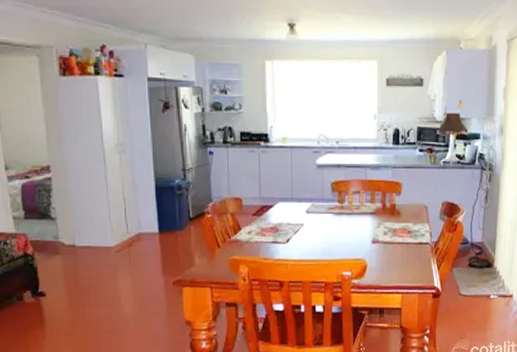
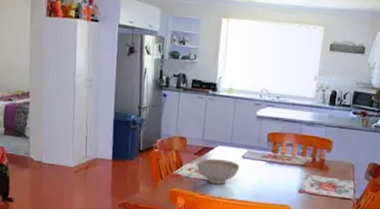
decorative bowl: none [256,217,305,245] -> present [196,158,240,185]

